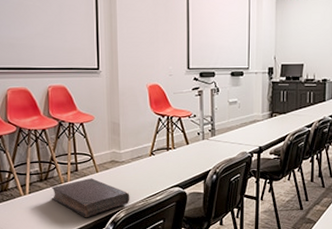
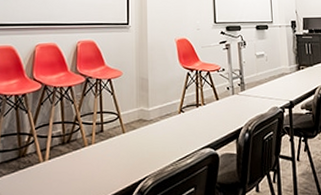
book: present [51,178,130,218] -> none [73,140,159,187]

